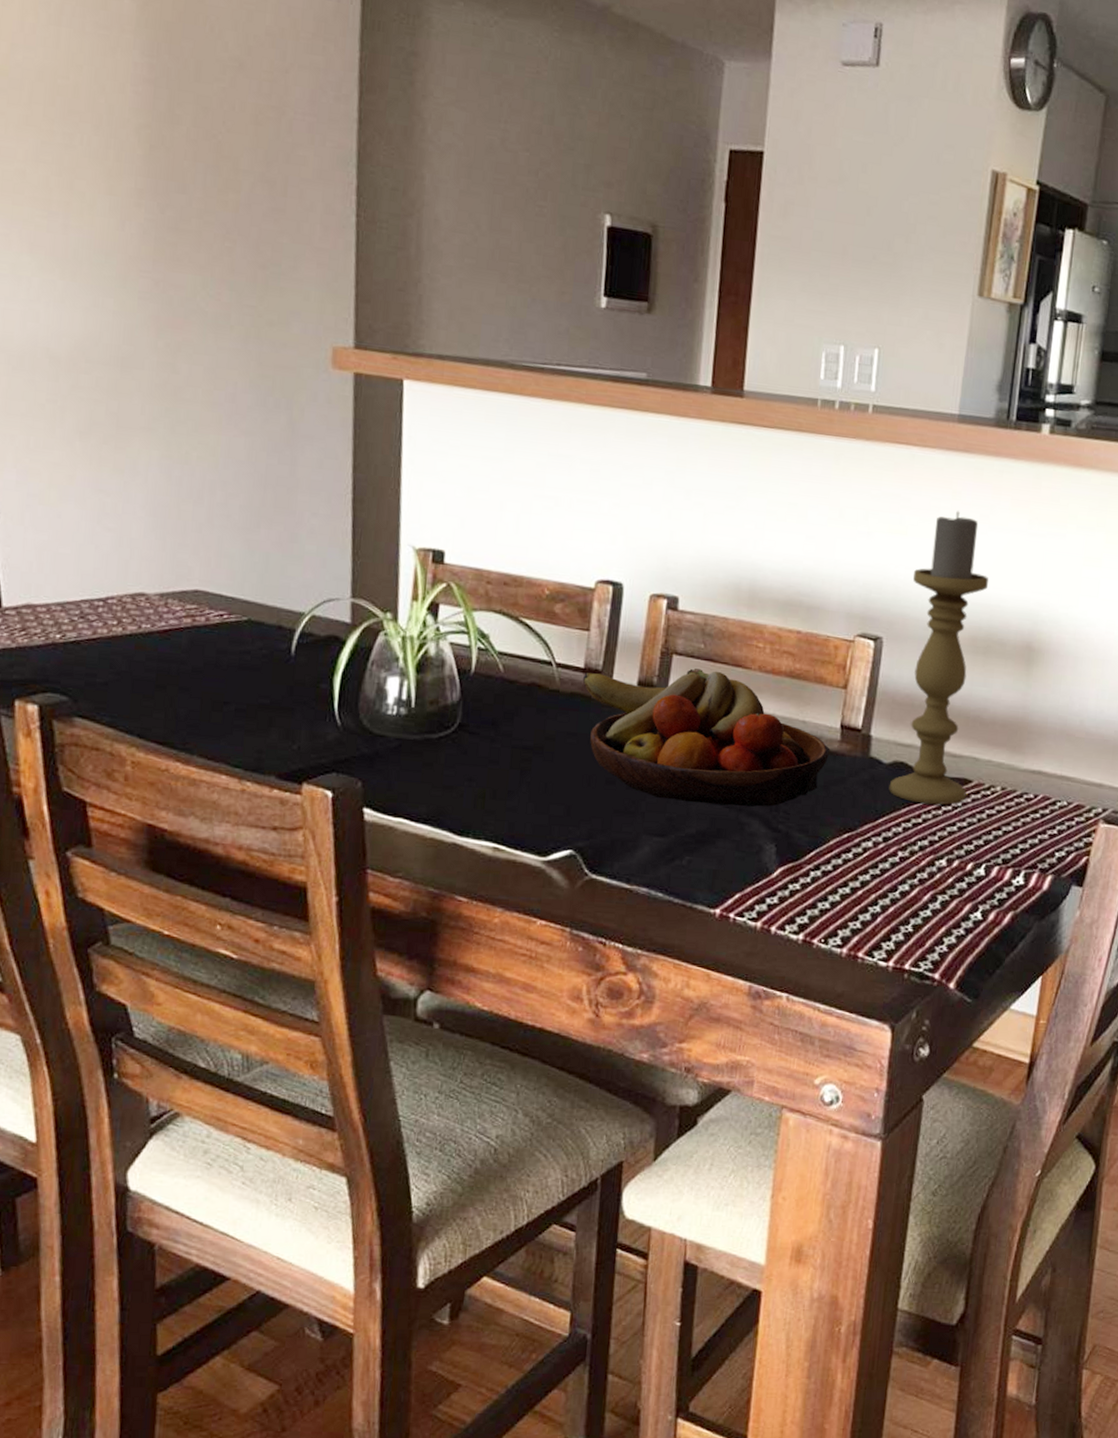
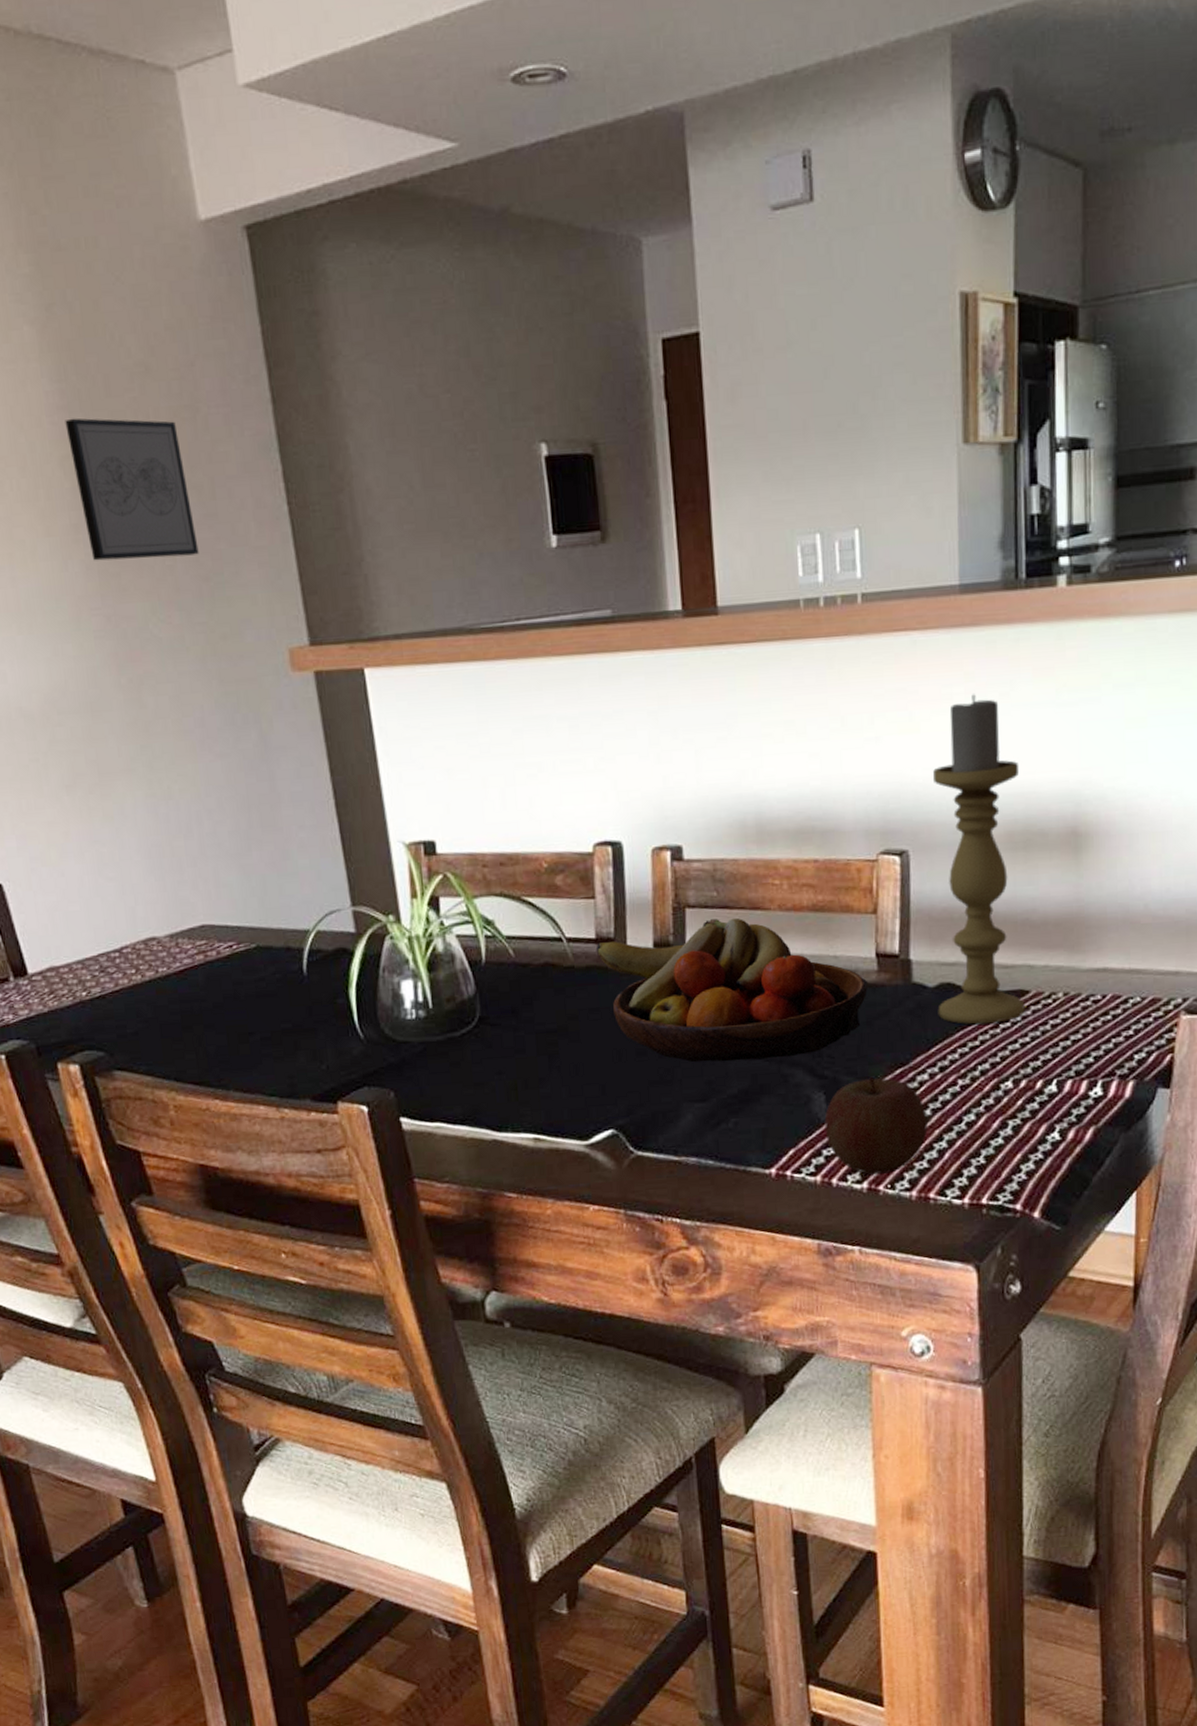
wall art: none [148,92,261,243] -> present [65,418,199,561]
apple: none [771,836,866,929] -> present [824,1076,928,1175]

